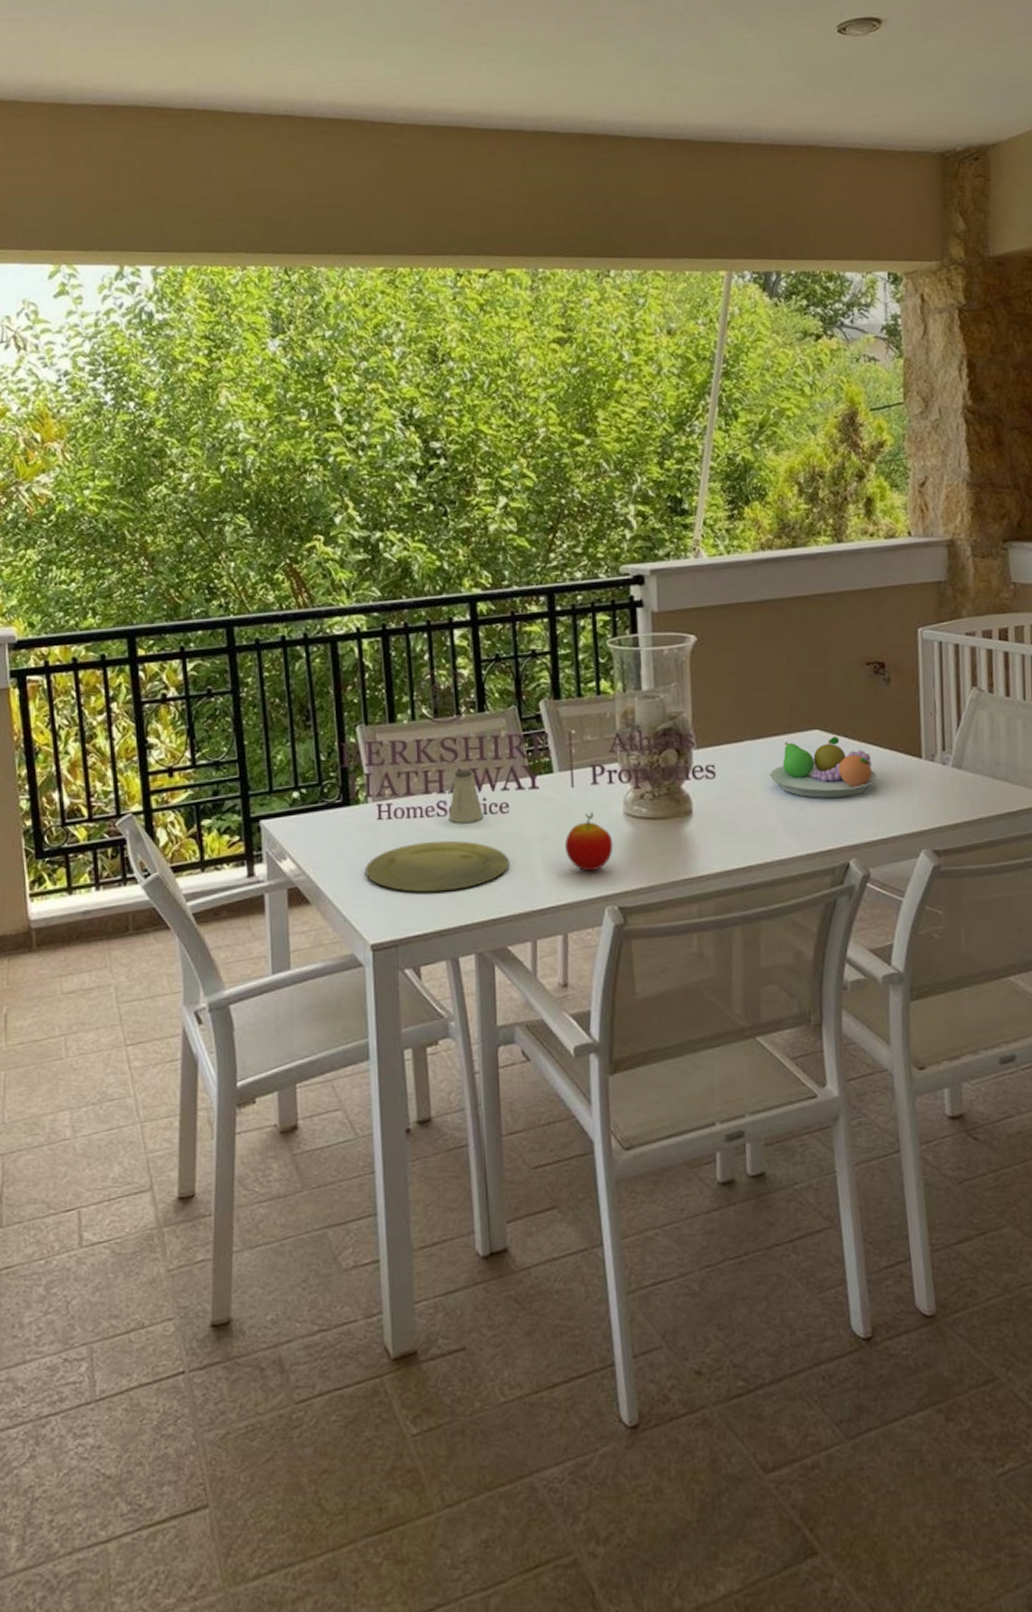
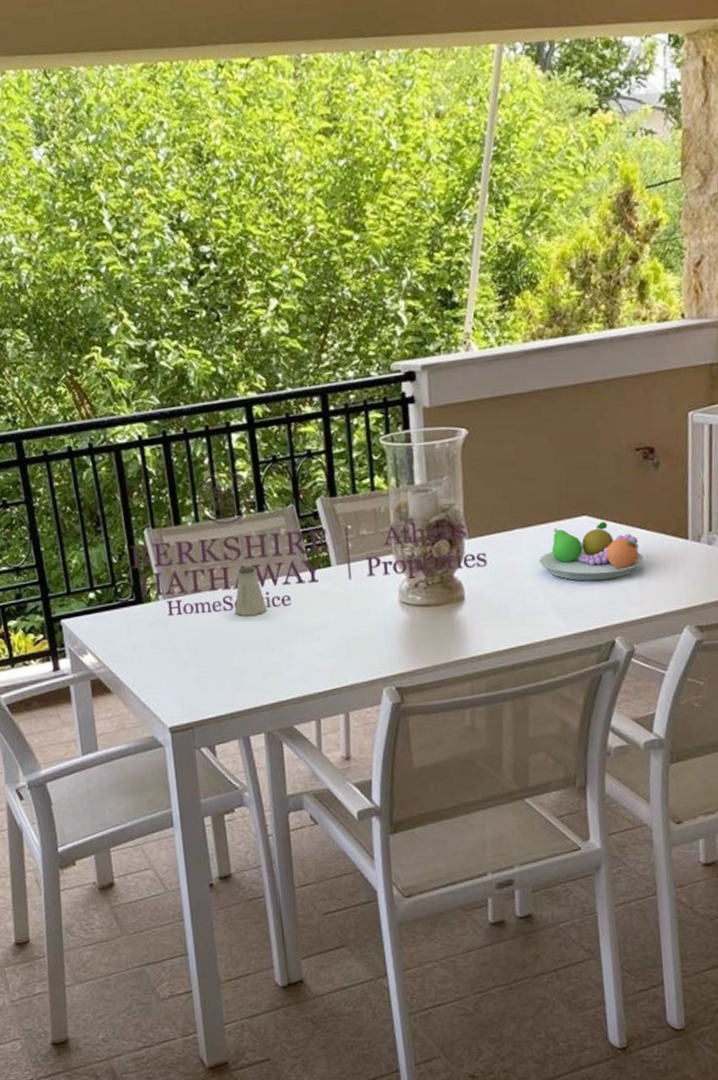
plate: present [365,840,509,893] -> none [160,632,293,680]
apple: present [564,812,613,872] -> none [344,601,390,656]

